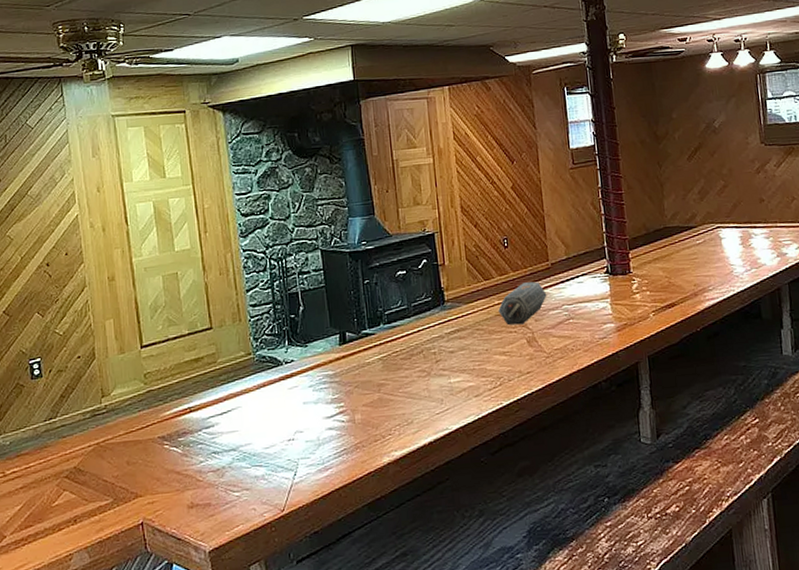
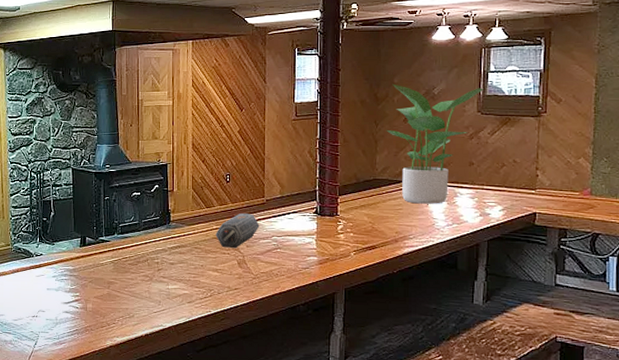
potted plant: none [670,117,765,251] -> present [386,84,484,204]

